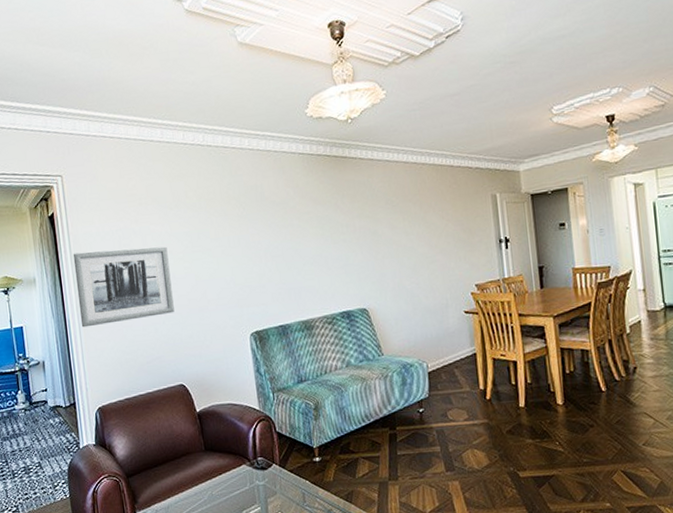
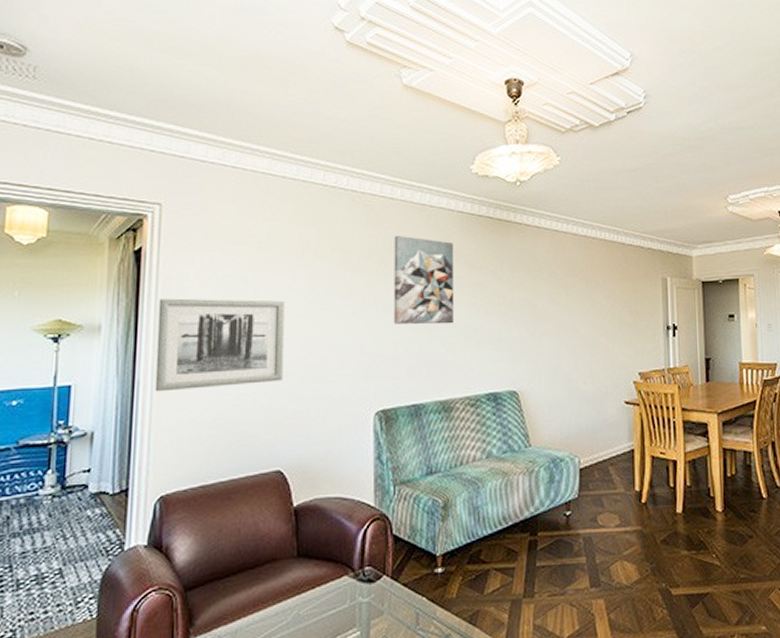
wall art: none [247,180,307,259] -> present [393,236,455,325]

